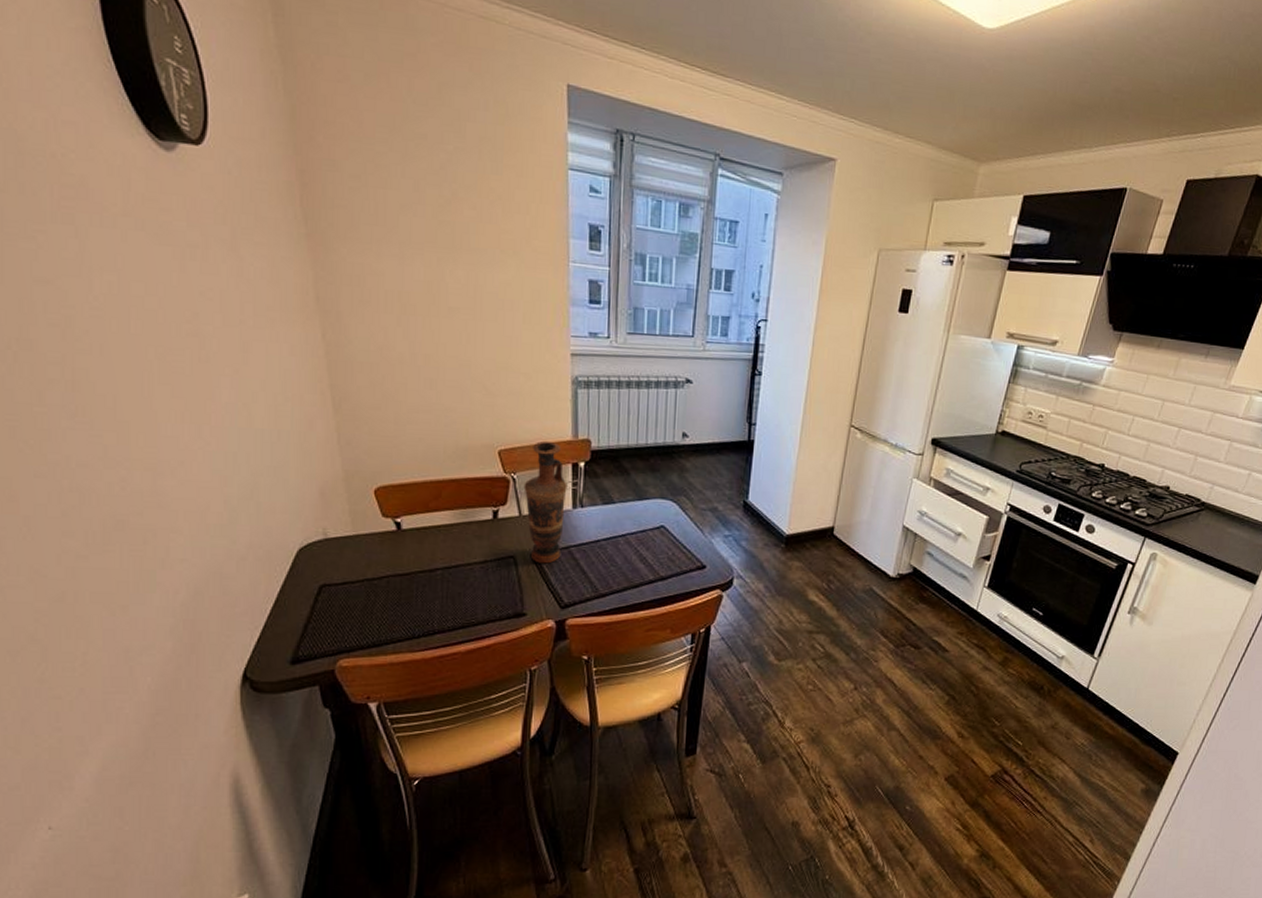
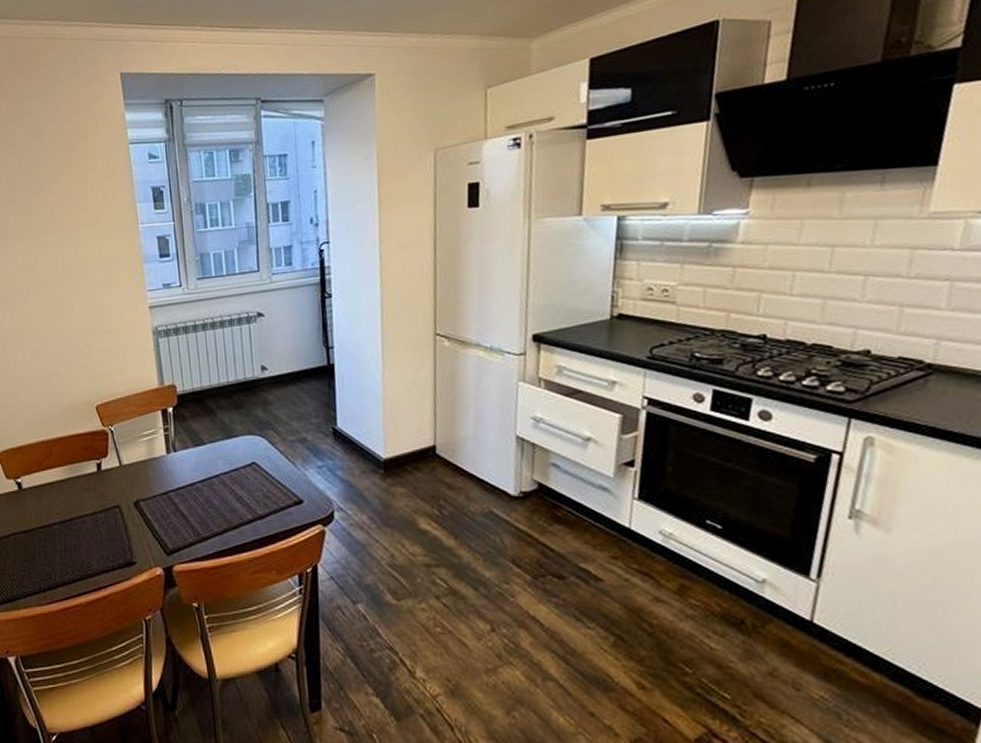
vase: present [523,441,568,564] -> none [121,392,161,511]

